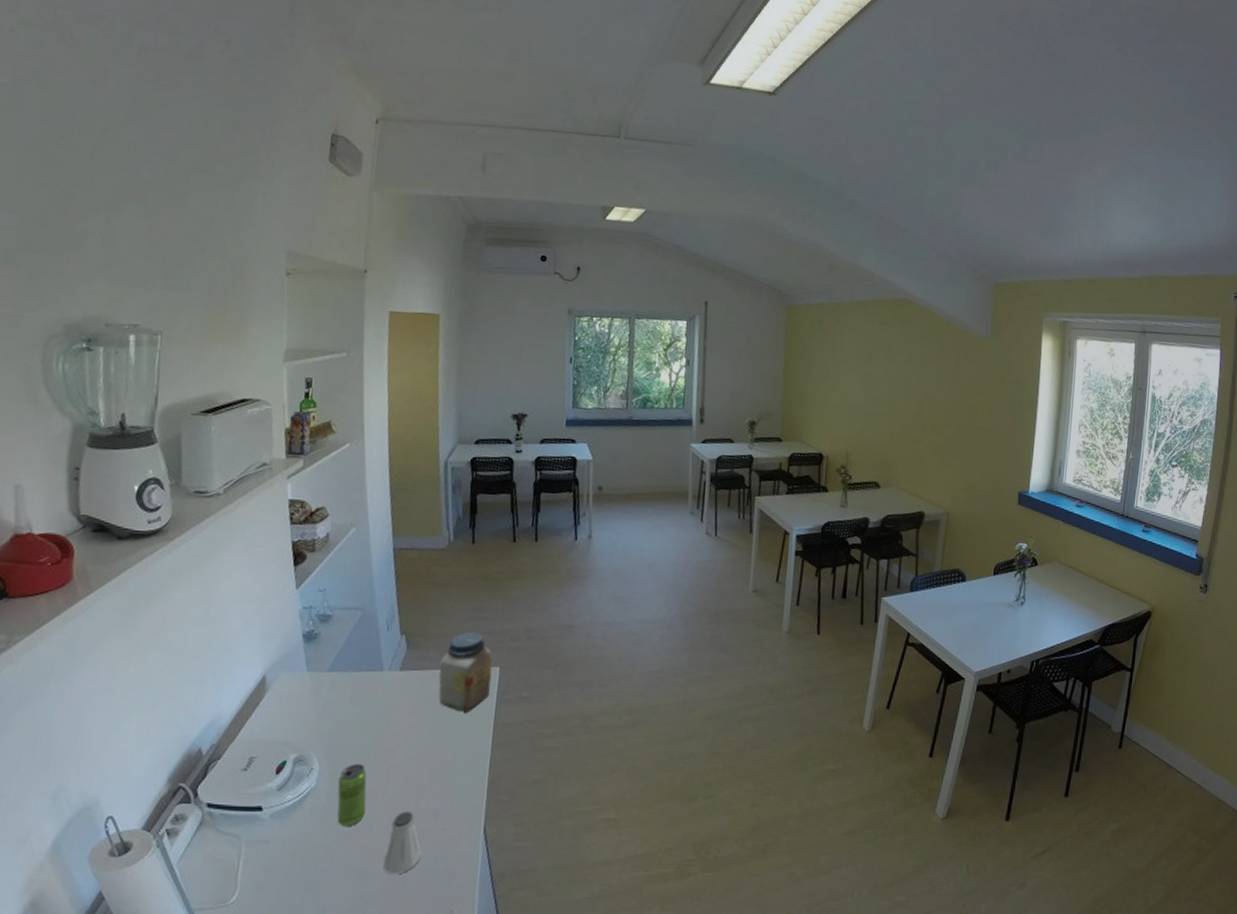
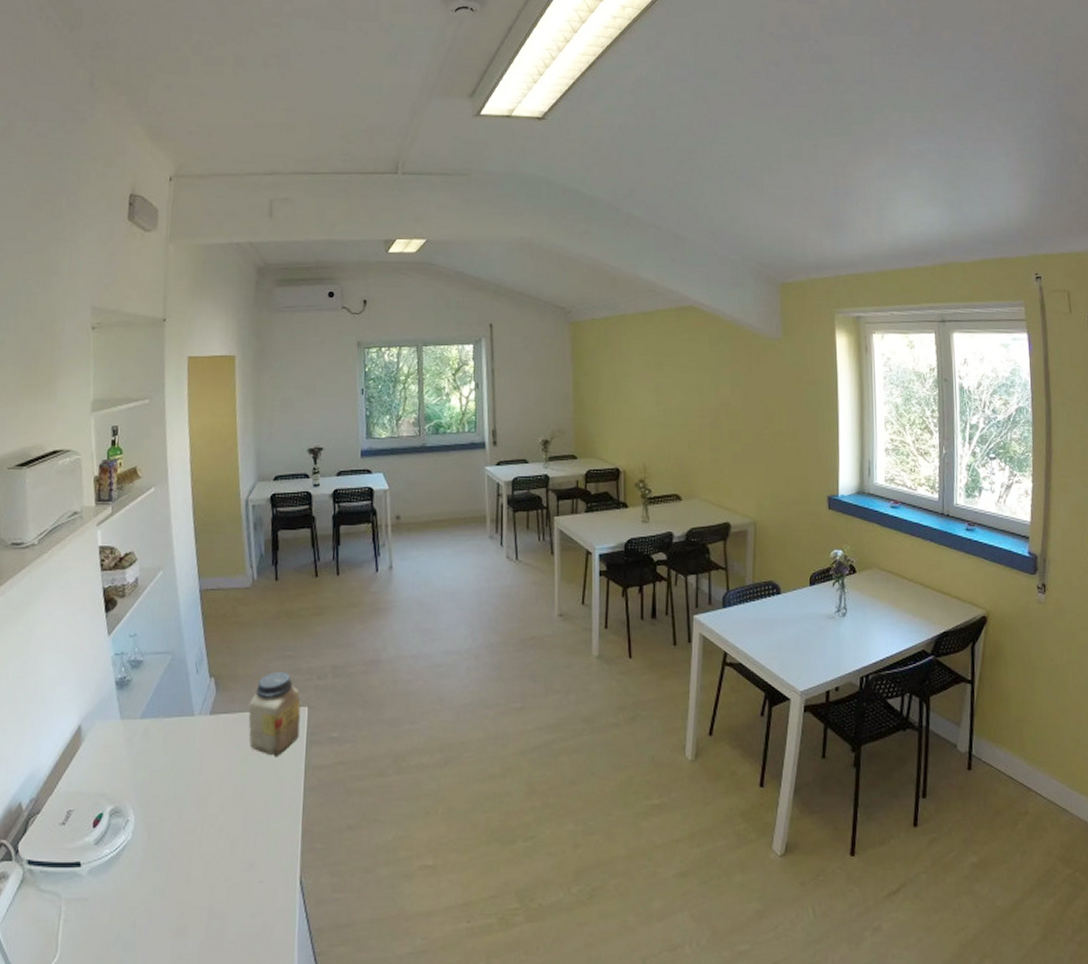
beverage can: present [337,763,367,826] -> none [153,813,182,880]
saltshaker: present [383,811,422,875] -> none [200,863,238,932]

